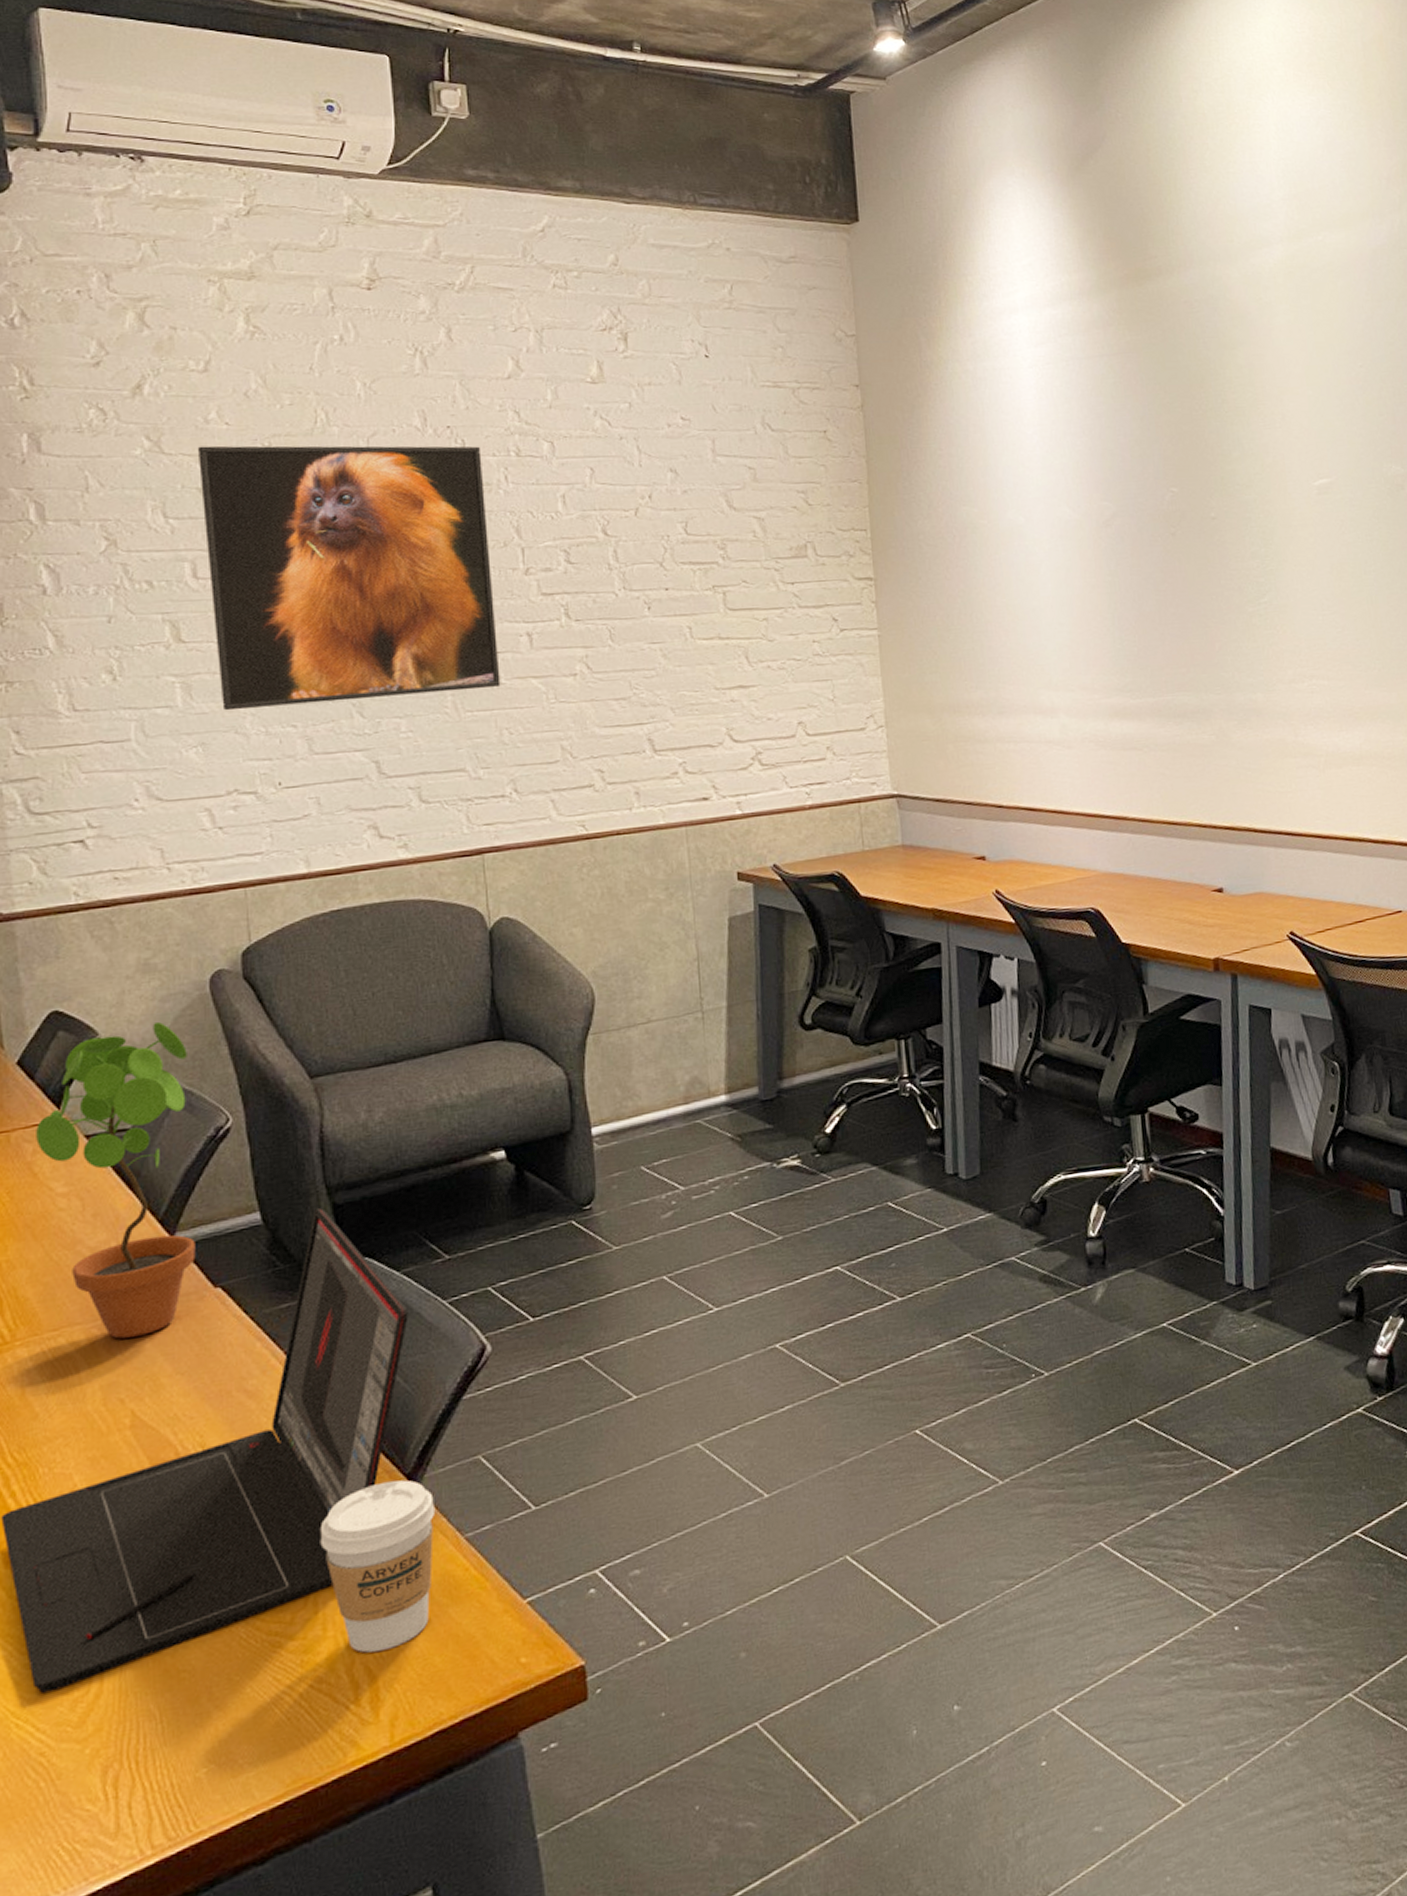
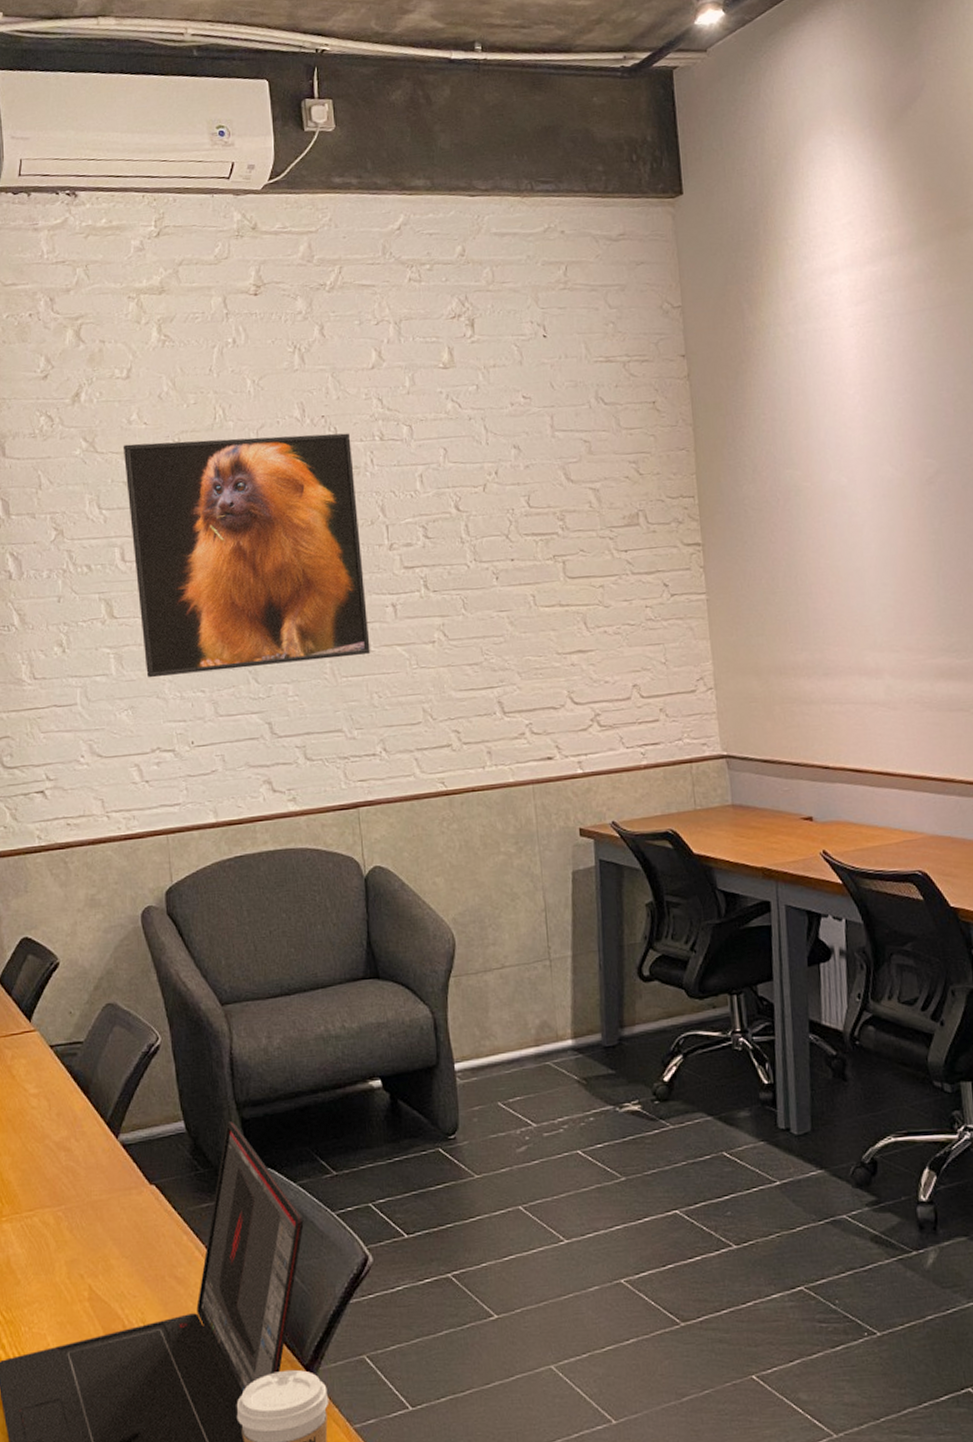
potted plant: present [36,1021,196,1339] -> none [14,949,135,1223]

